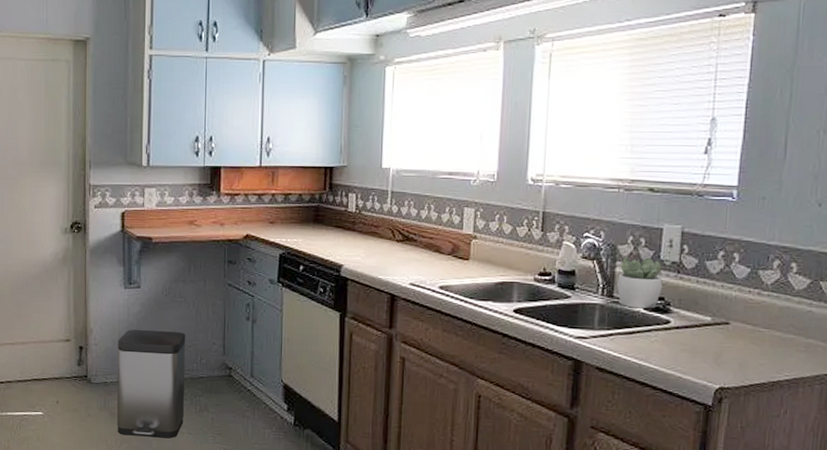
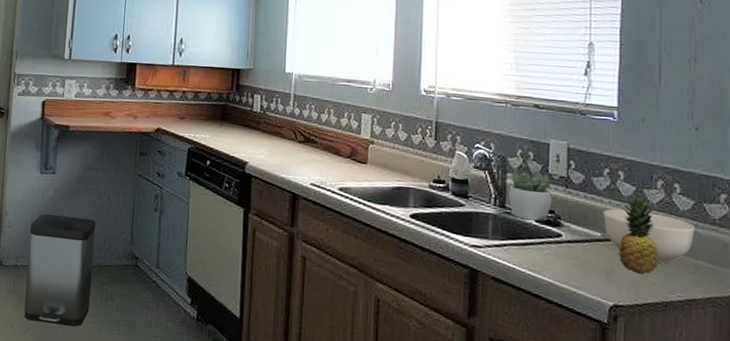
bowl: none [714,292,809,344] -> present [602,209,695,264]
fruit: none [728,275,769,355] -> present [619,194,658,274]

